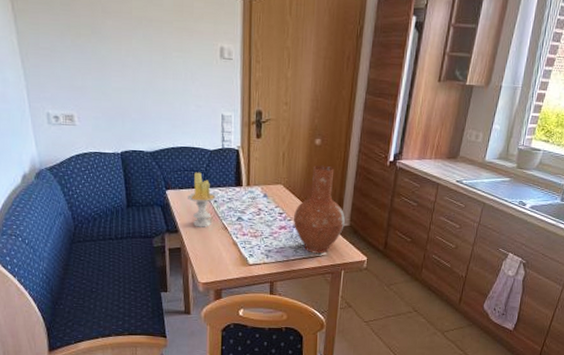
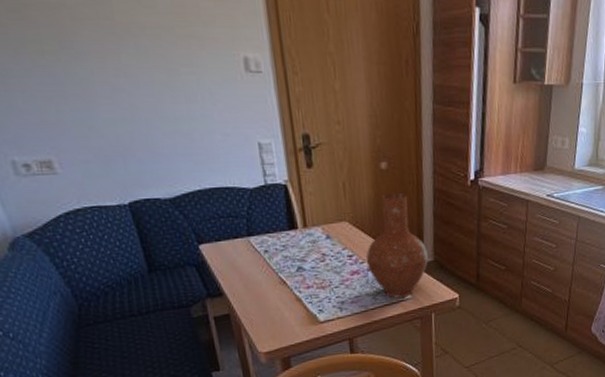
candle: present [187,172,217,228] -> none [227,217,267,286]

